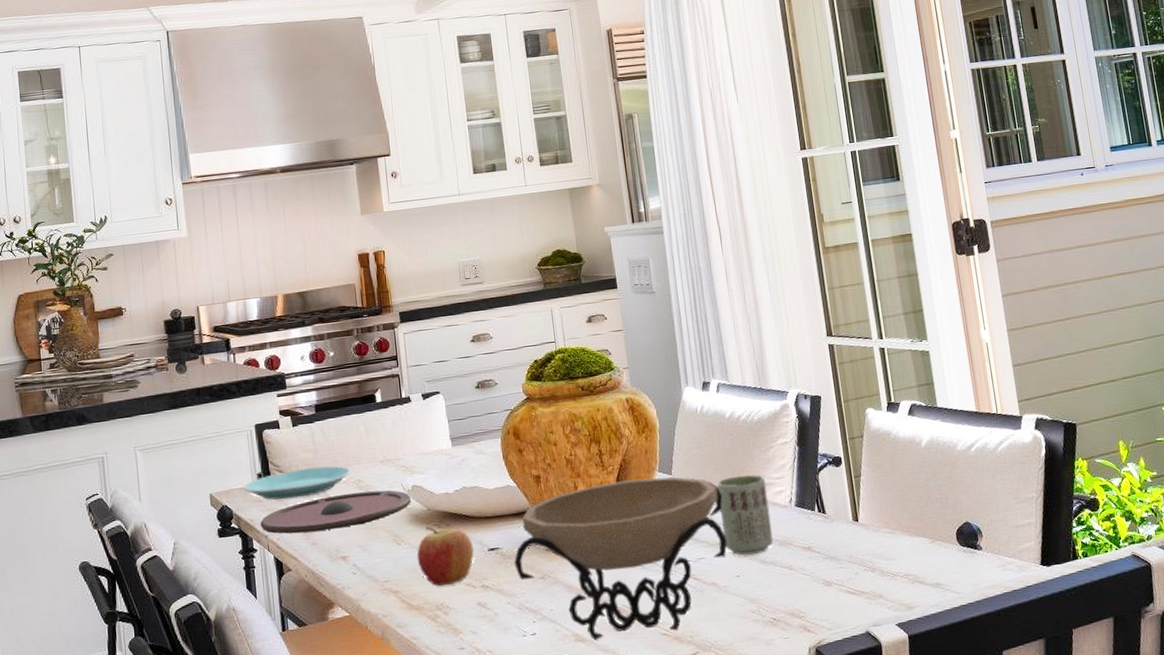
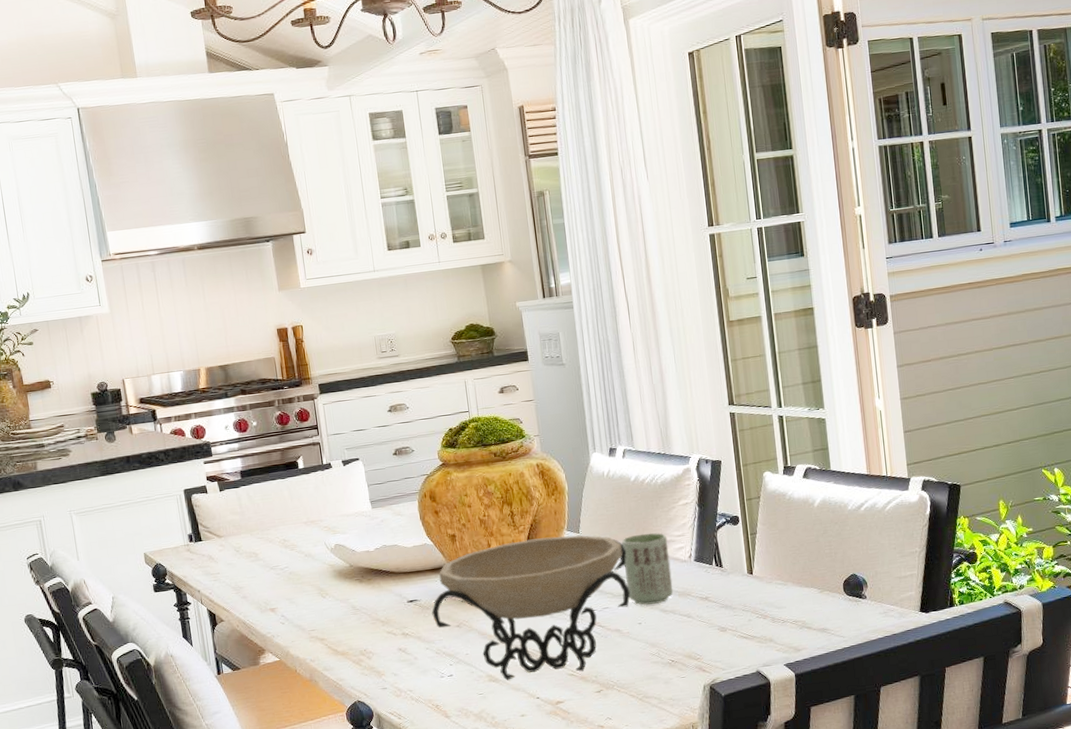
plate: present [243,465,351,500] -> none [175,527,277,558]
plate: present [260,490,411,534] -> none [192,548,334,589]
fruit: present [417,526,475,587] -> none [341,581,395,635]

